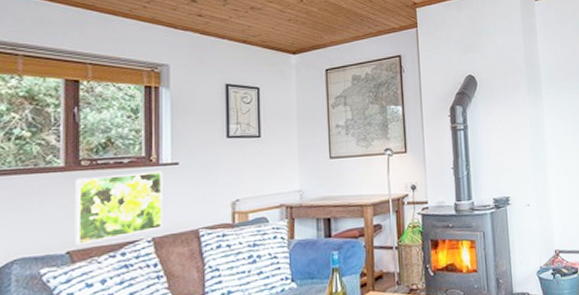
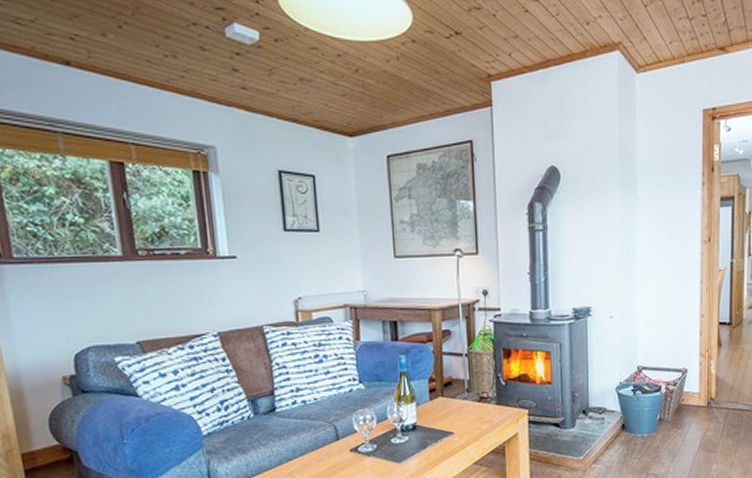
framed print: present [74,171,163,245] -> none [135,264,227,336]

